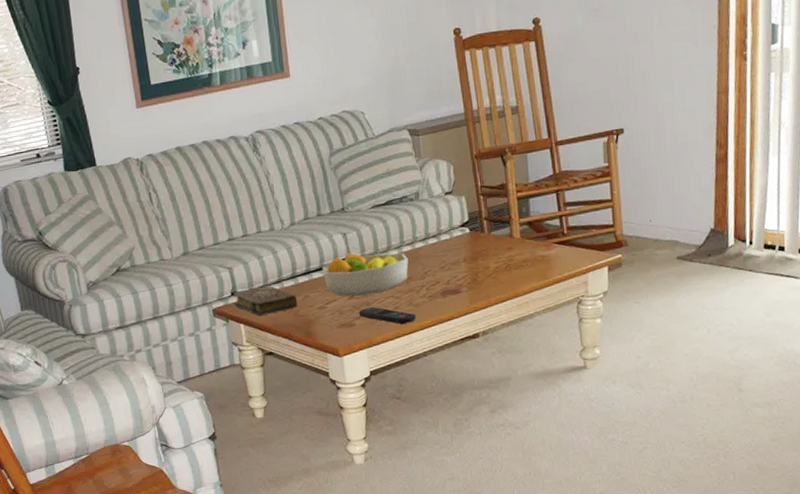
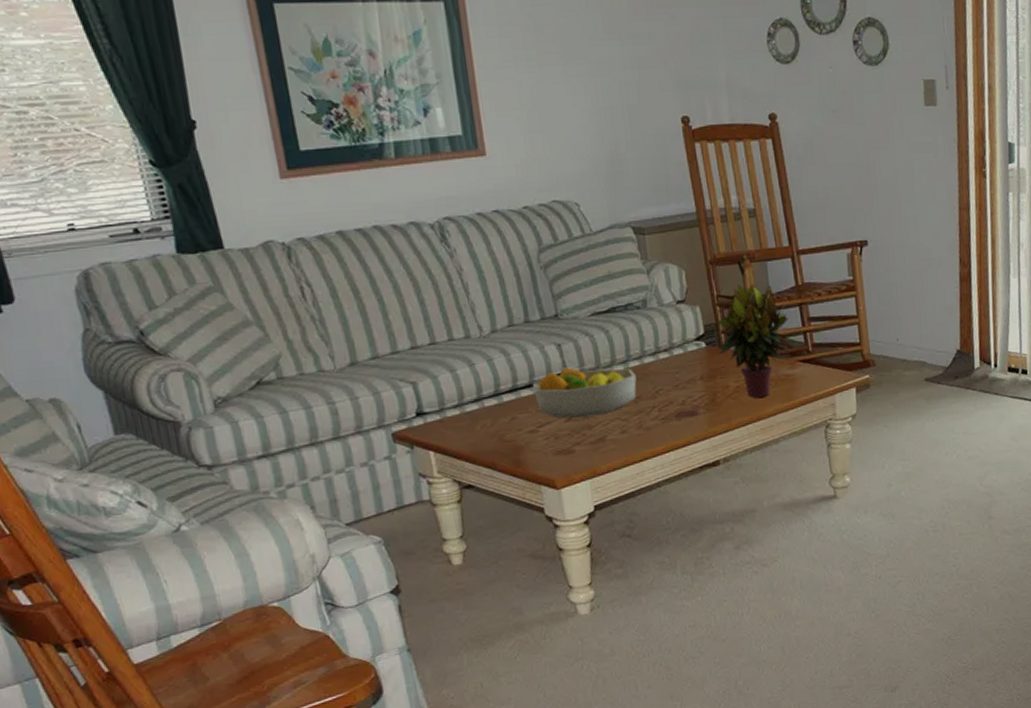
book: present [233,286,298,317] -> none [419,405,503,442]
remote control: present [358,307,416,324] -> none [578,431,647,451]
potted plant: none [479,174,547,277] -> present [716,284,790,398]

